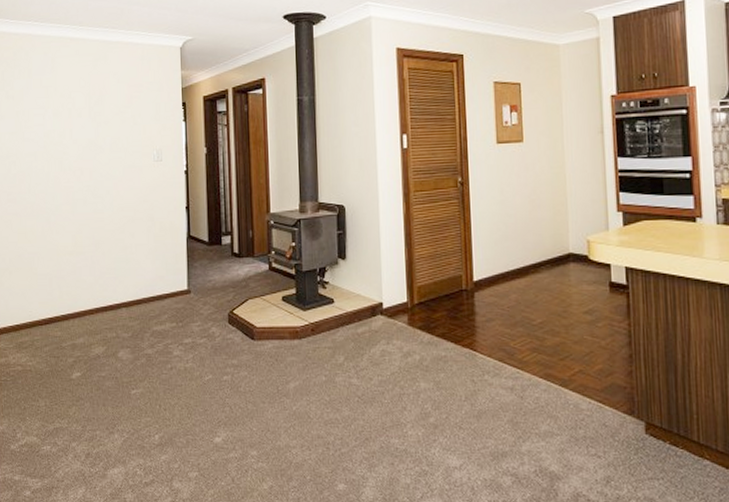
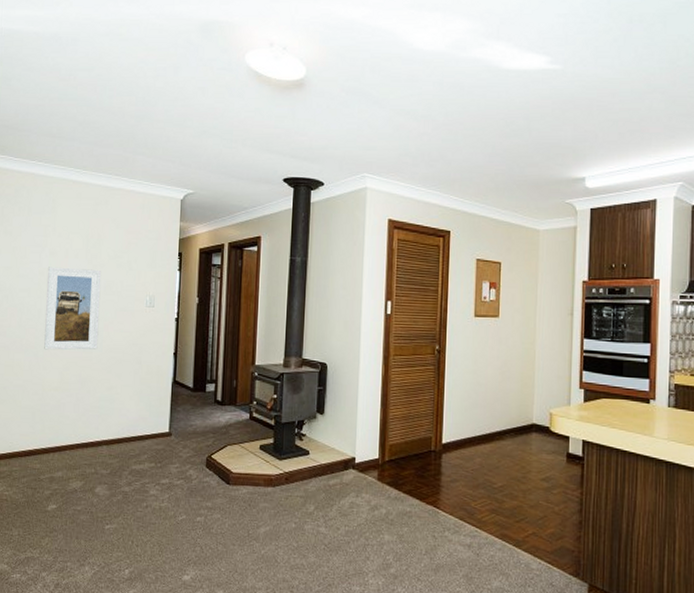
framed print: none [52,127,109,214] -> present [44,267,102,350]

